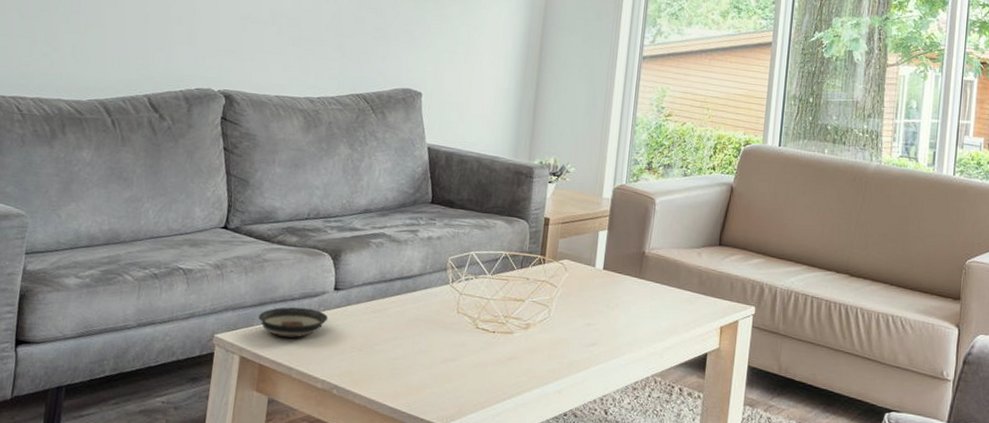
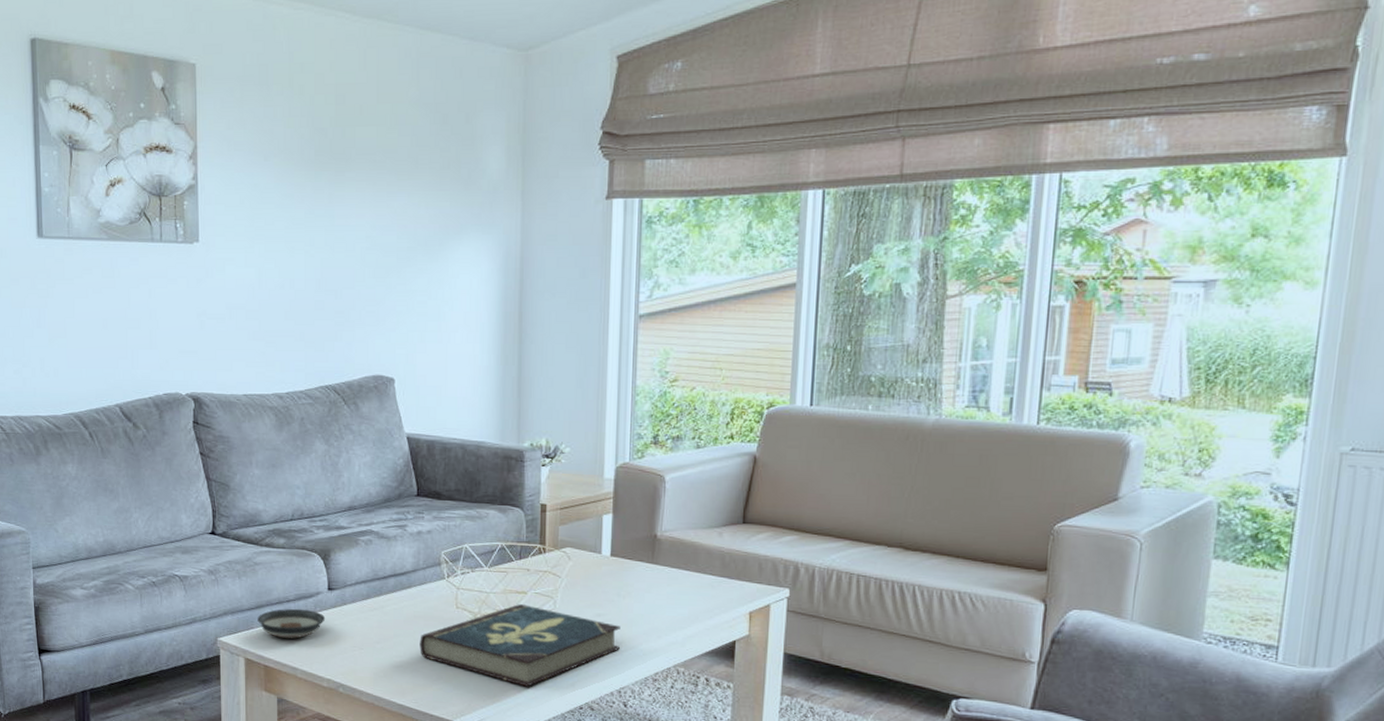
book: none [417,311,607,393] -> present [419,604,620,687]

